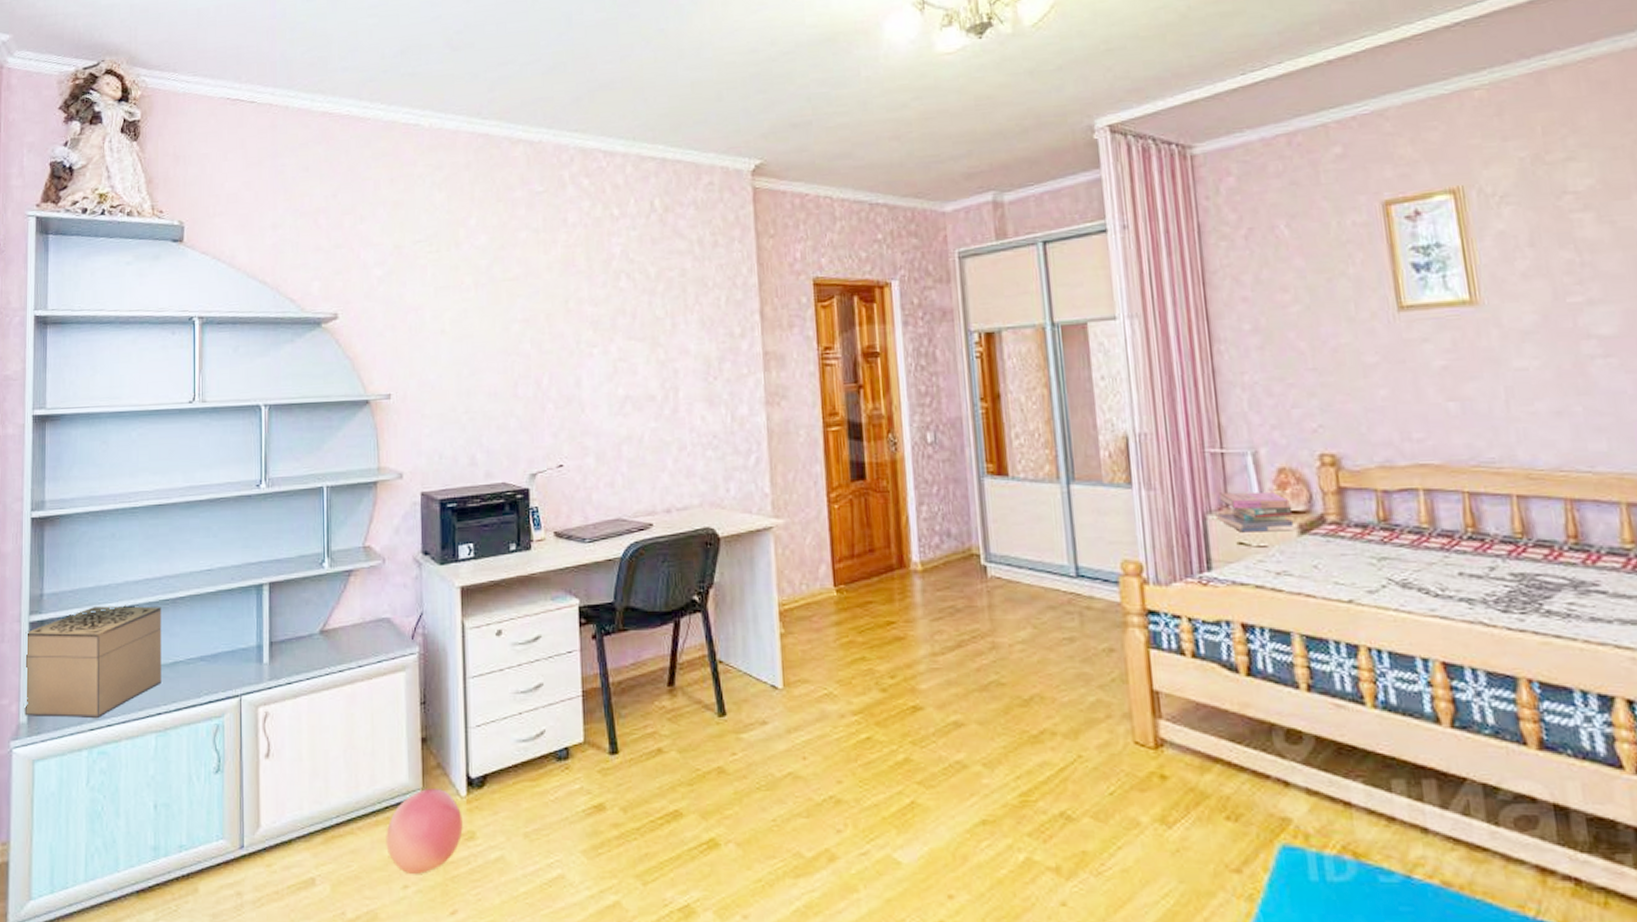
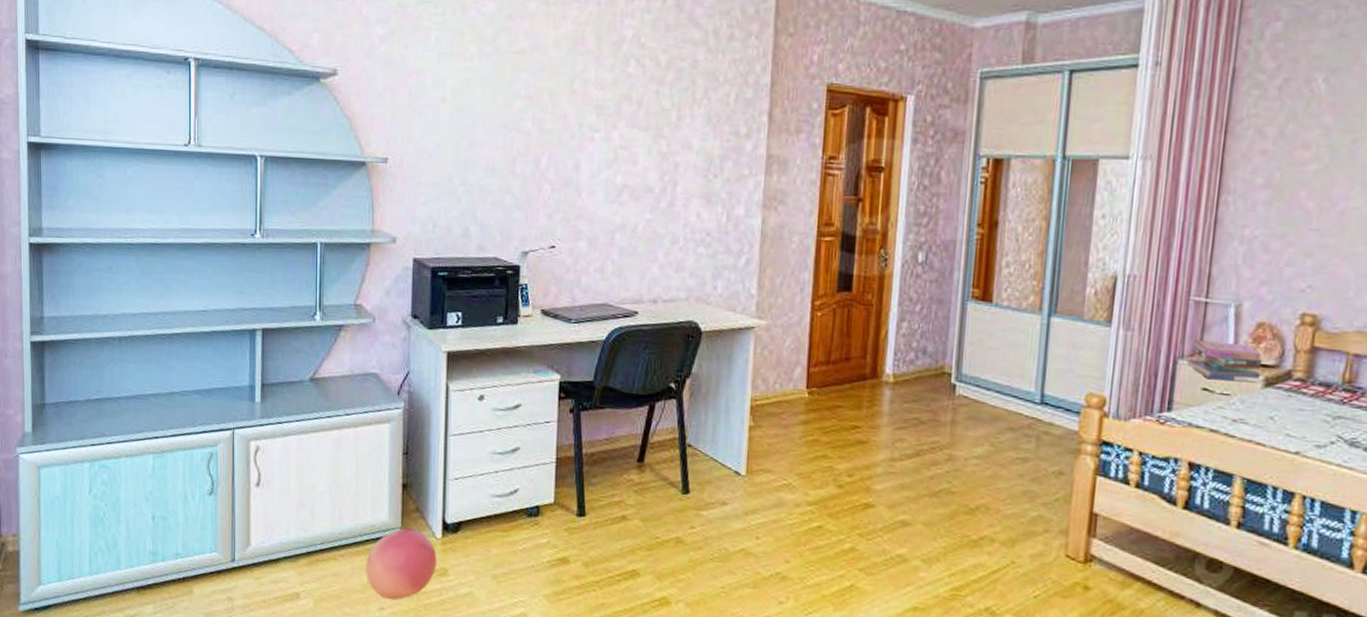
decorative box: present [24,606,162,718] -> none [27,333,159,435]

